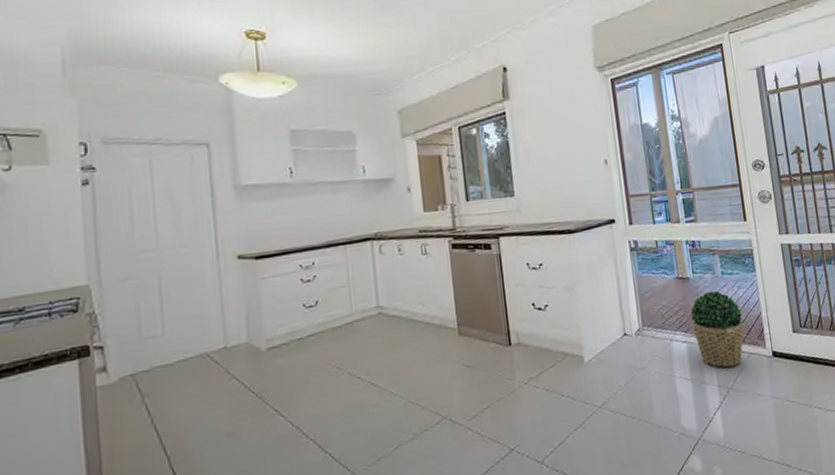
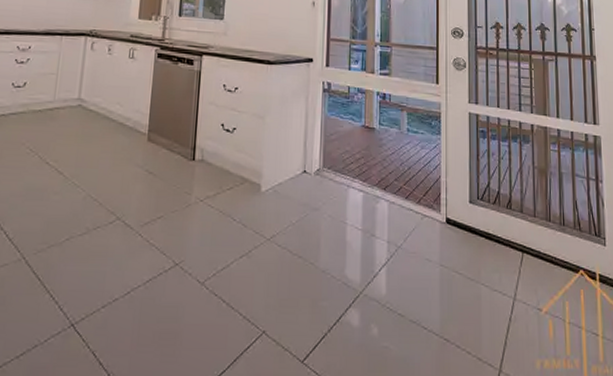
potted plant: present [690,290,744,368] -> none [371,145,421,225]

